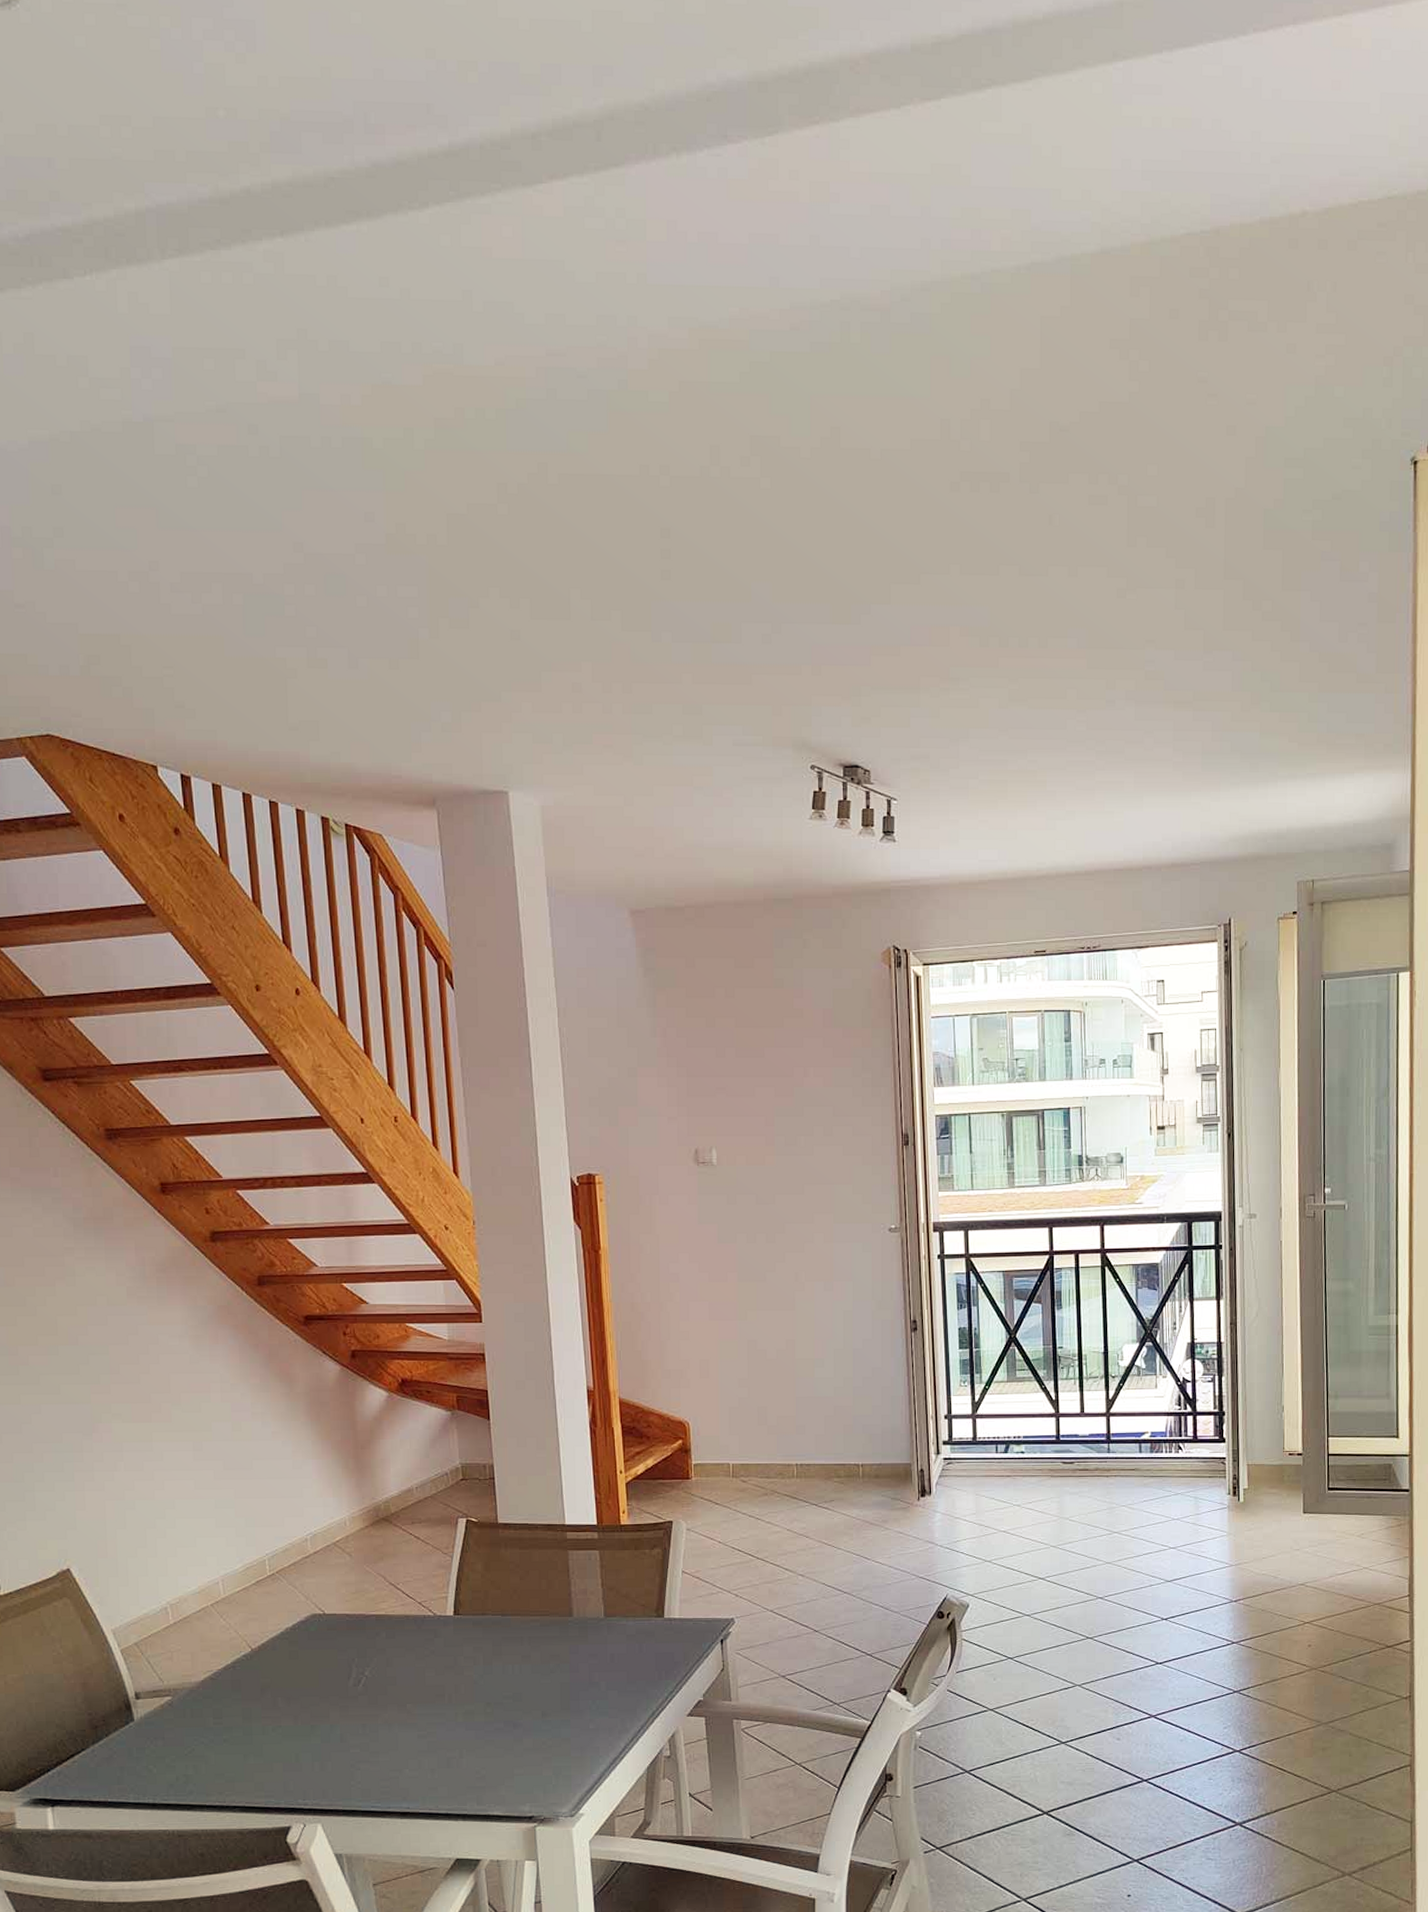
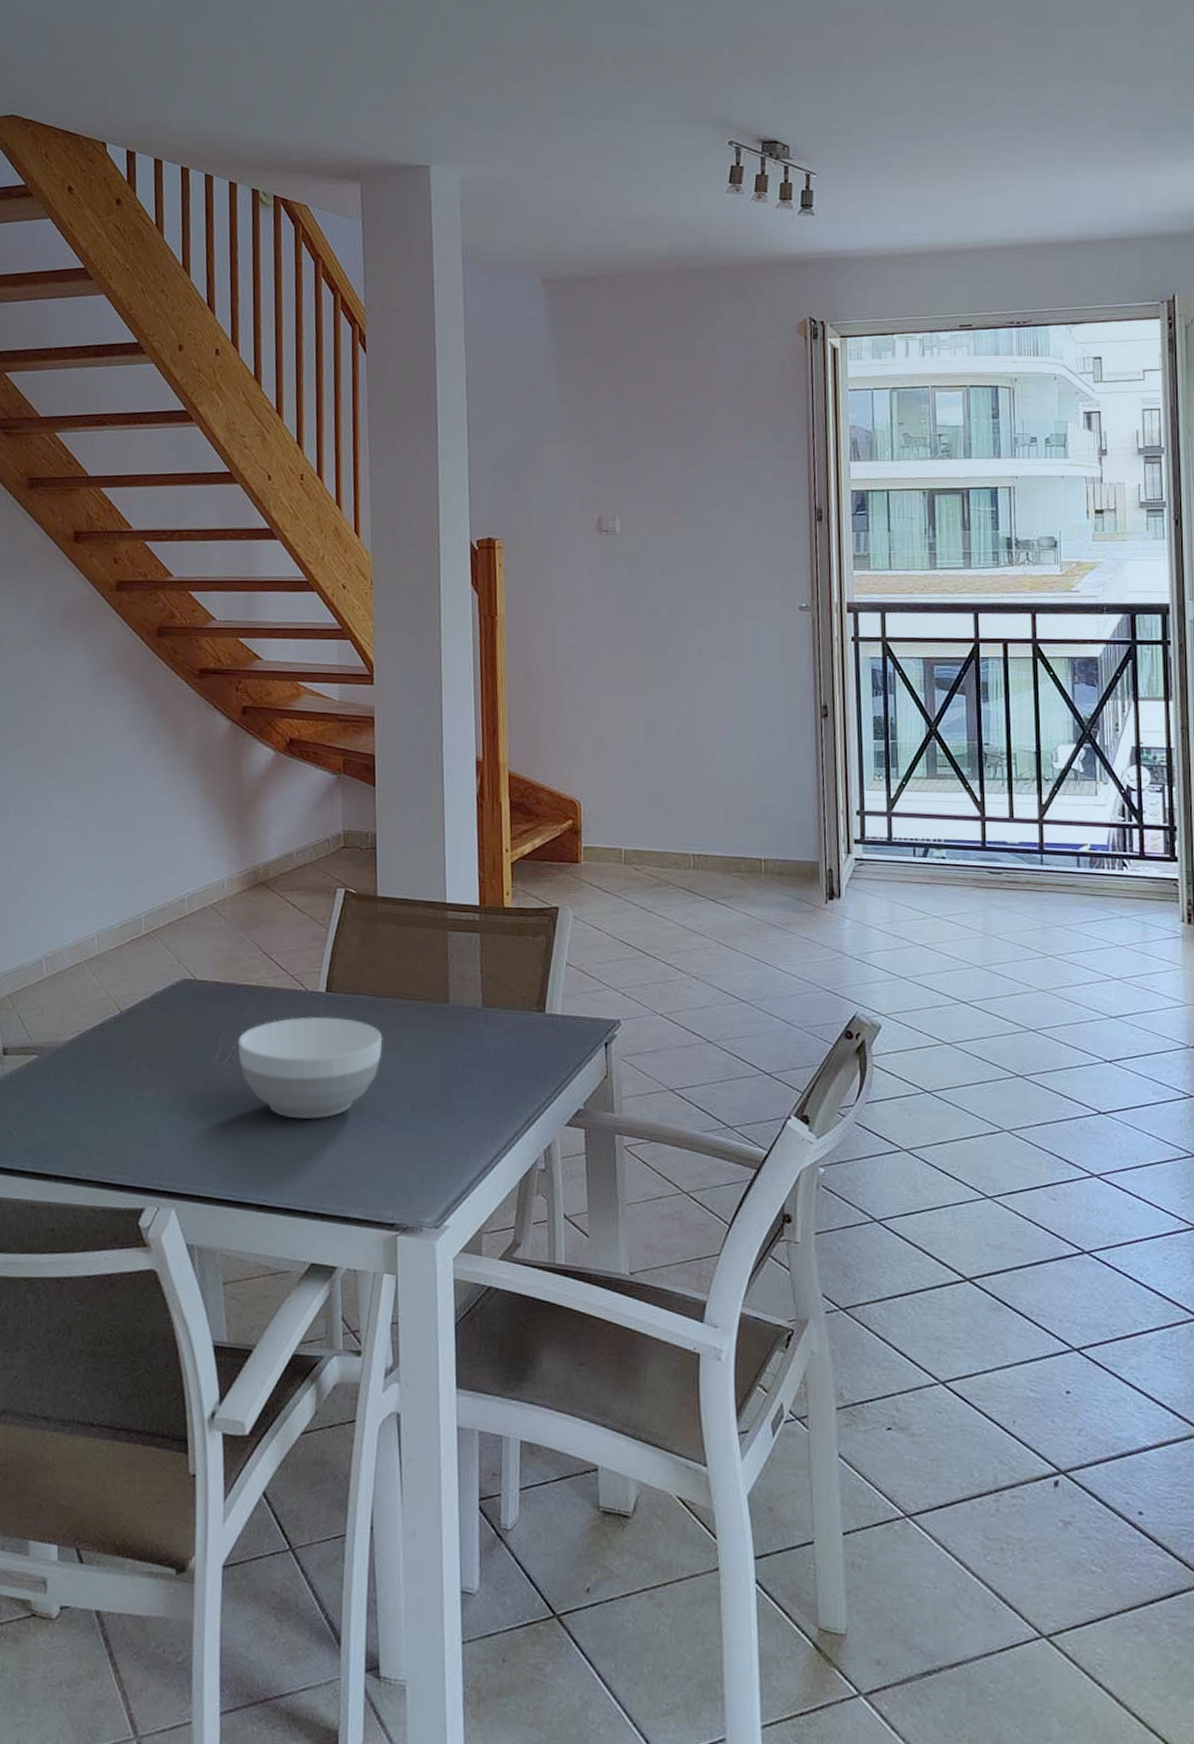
bowl: none [371,1637,512,1733] -> present [237,1017,383,1119]

